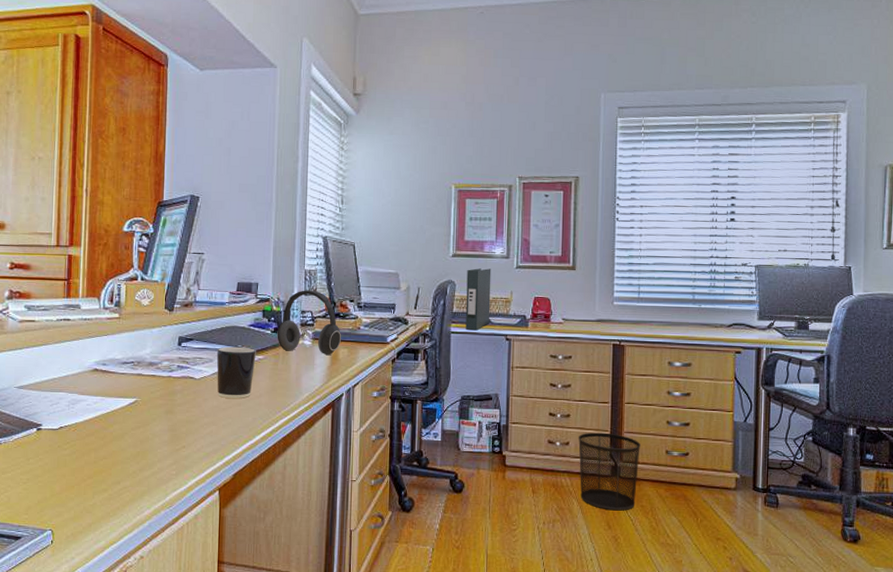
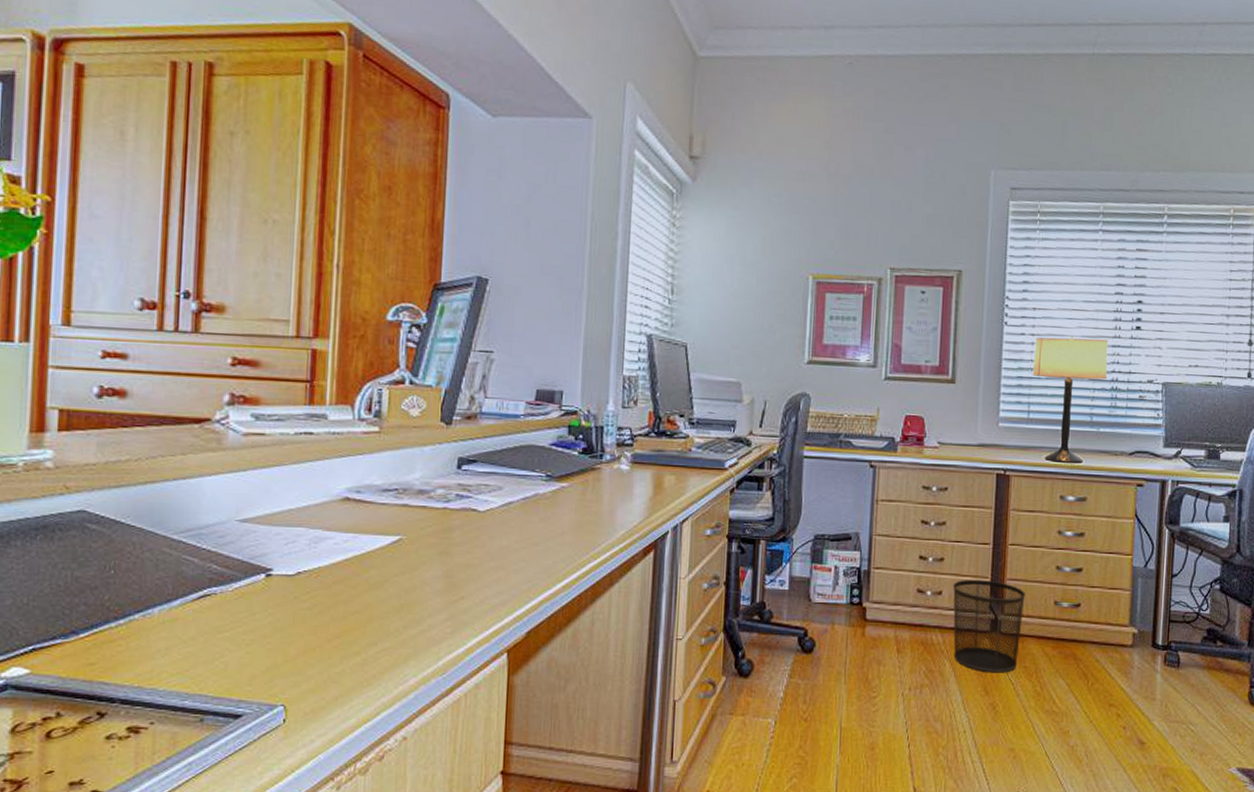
mug: present [216,346,257,399] -> none [507,470,560,538]
headphones: present [277,290,341,356] -> none [586,401,667,484]
binder: present [465,268,491,331] -> none [821,378,855,455]
table lamp: none [641,228,707,336] -> present [1032,335,1109,465]

